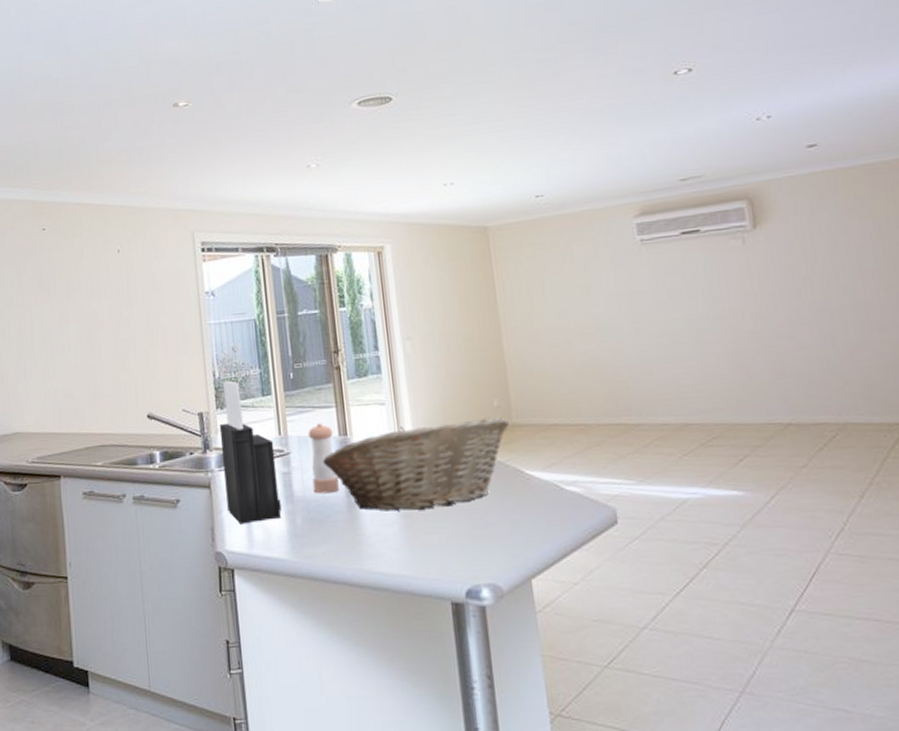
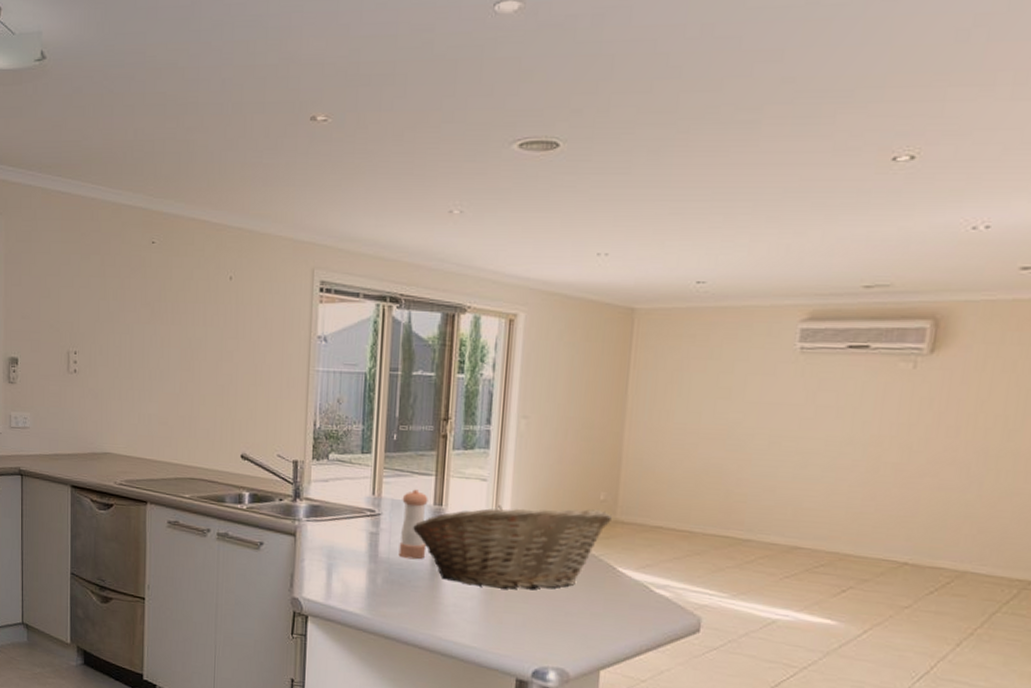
knife block: present [219,380,282,524] -> none [310,432,366,576]

